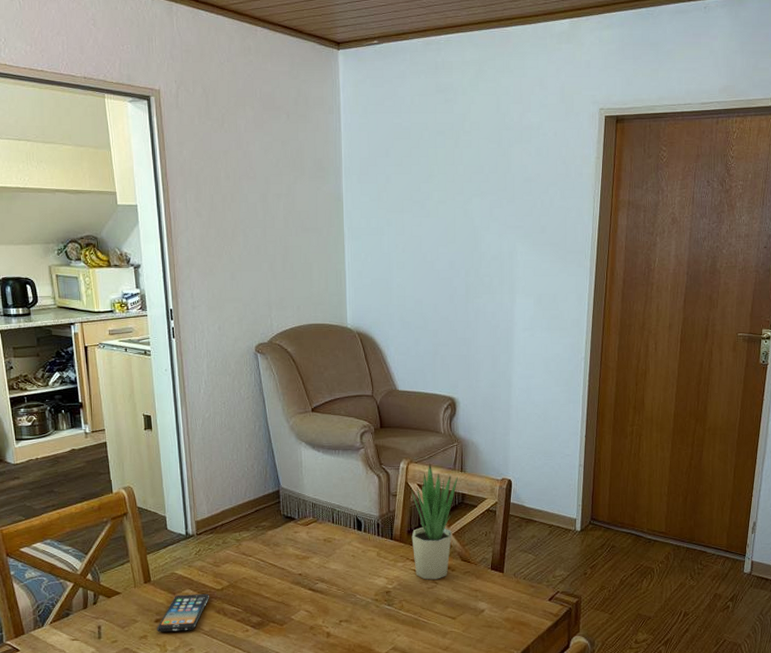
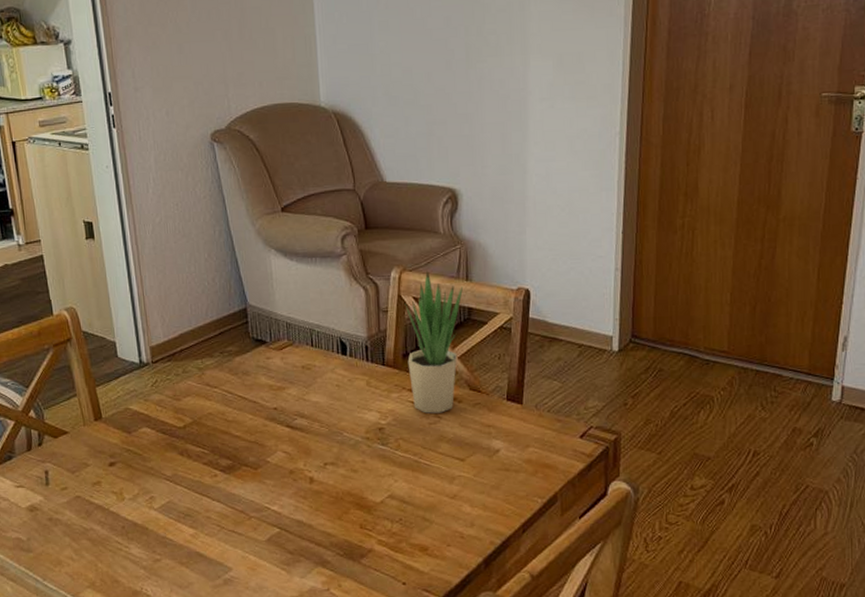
smartphone: present [157,594,210,632] -> none [111,433,171,477]

